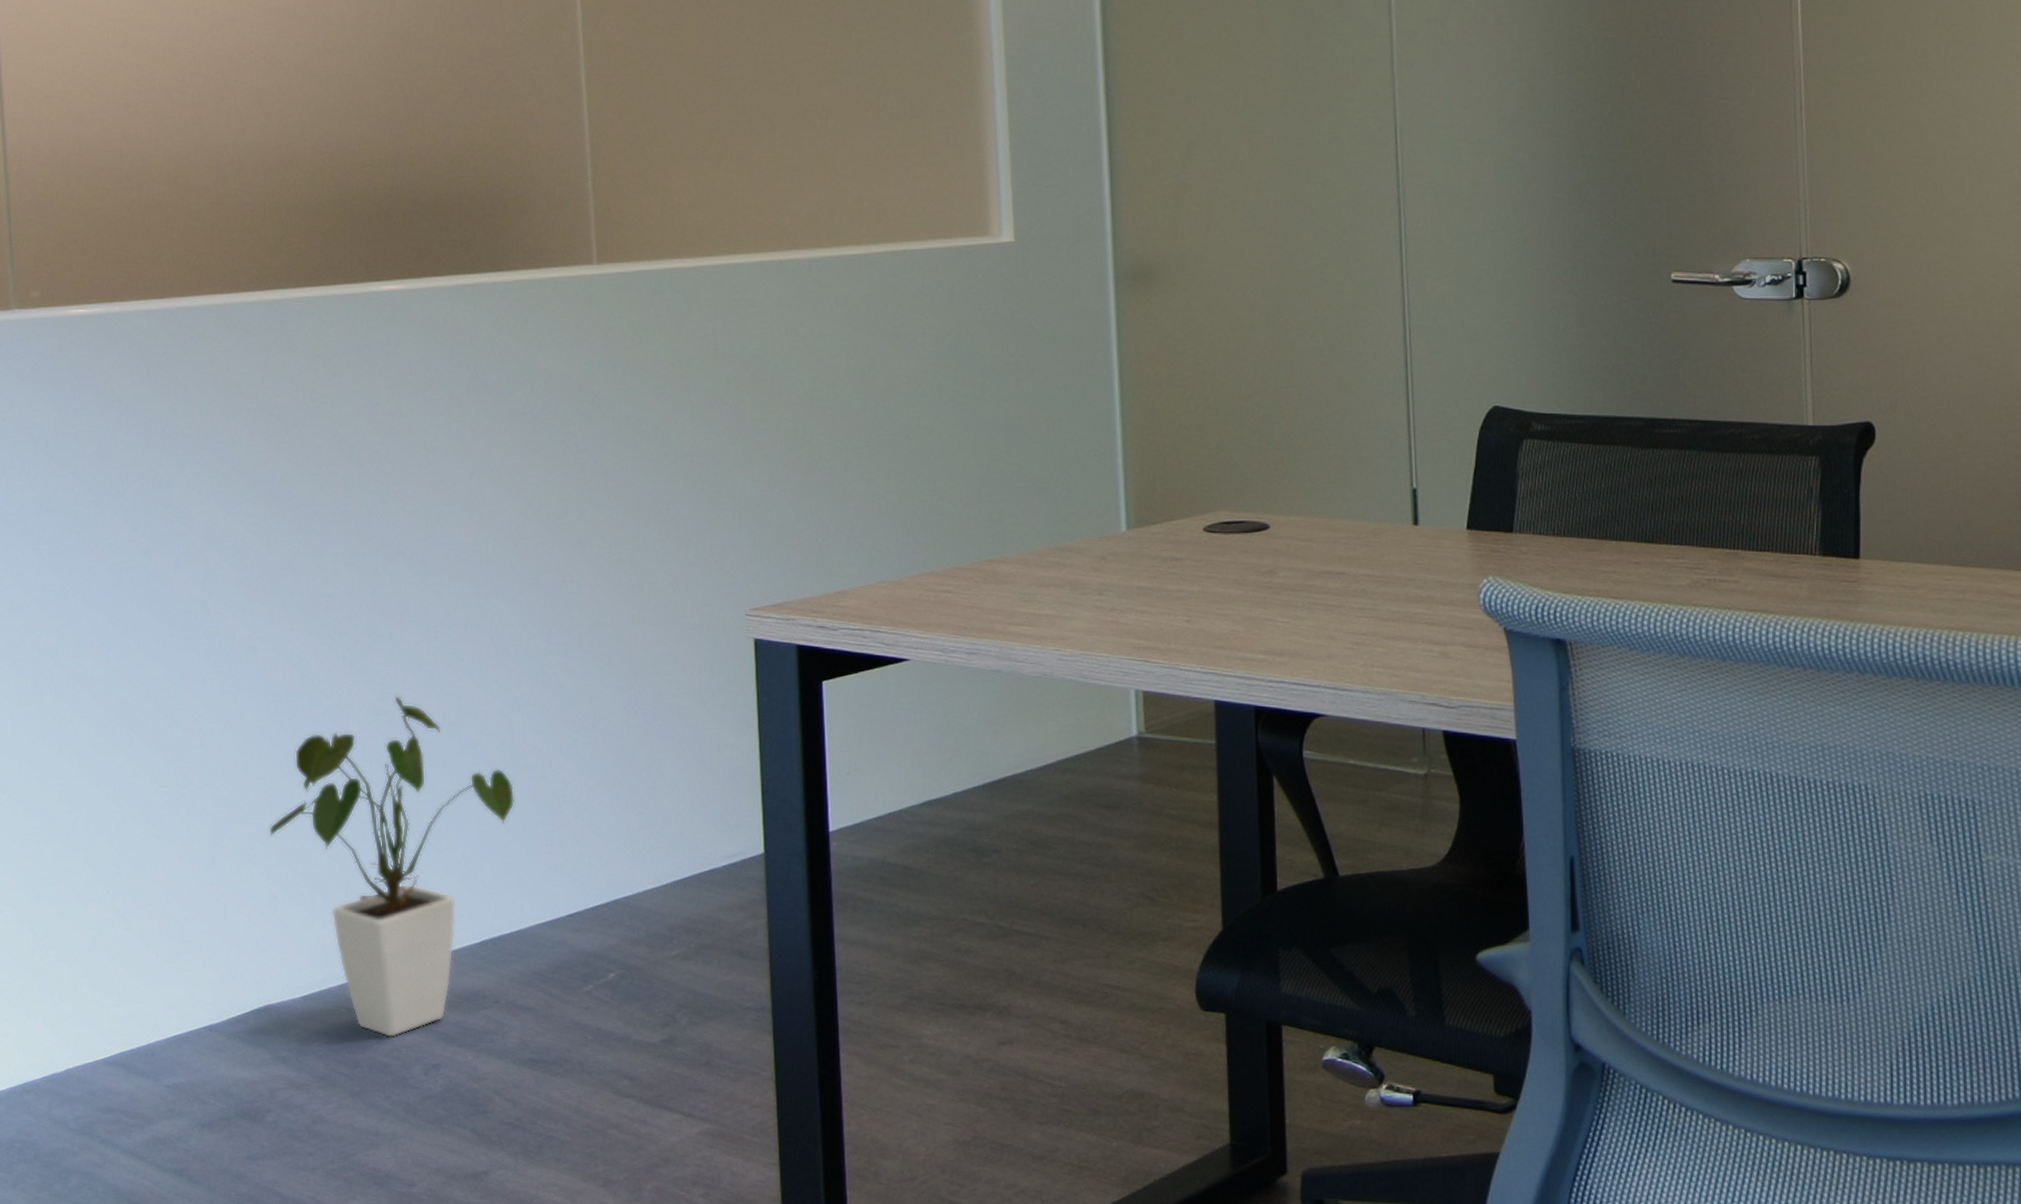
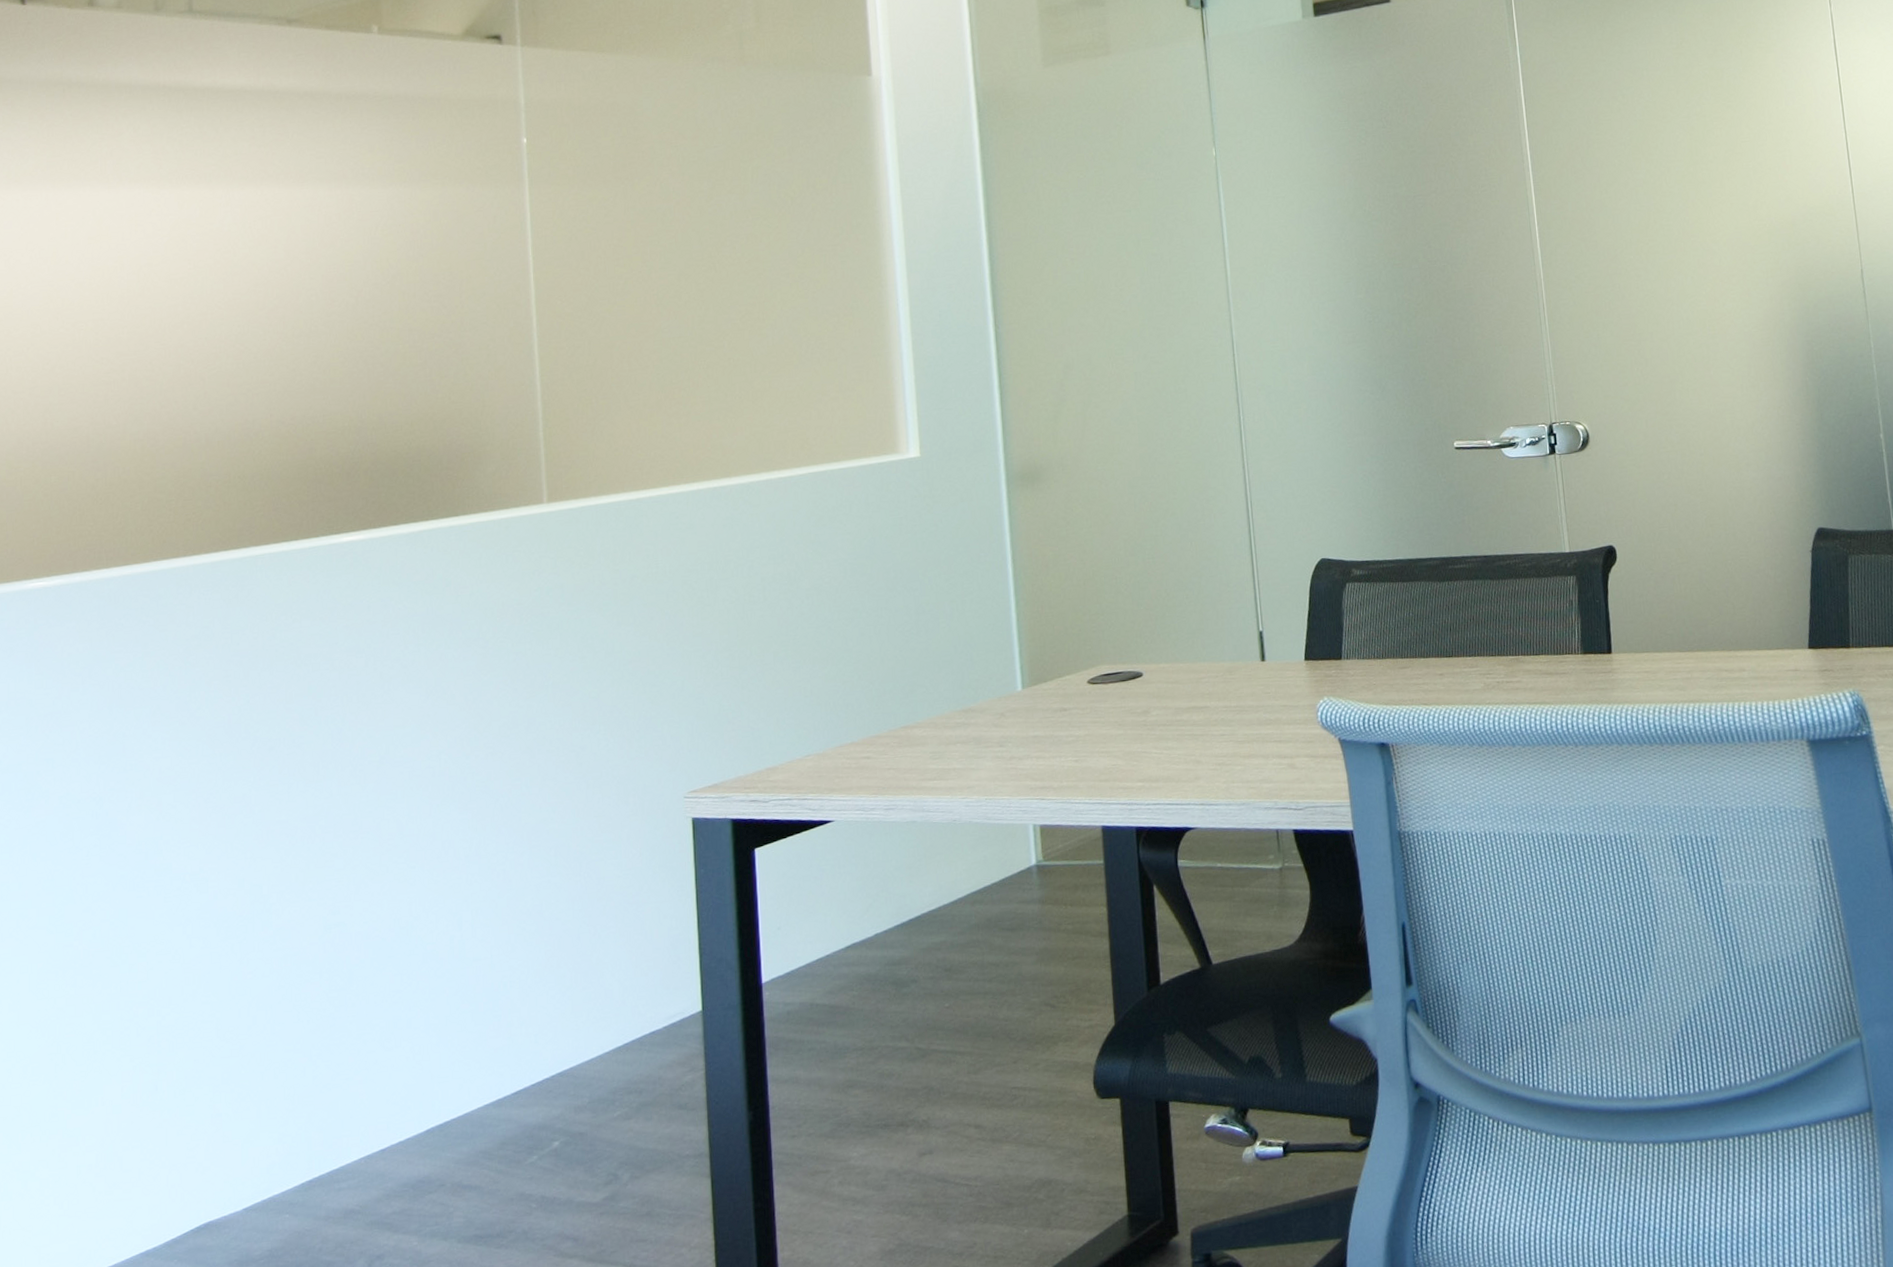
house plant: present [269,696,515,1038] -> none [215,908,464,1236]

